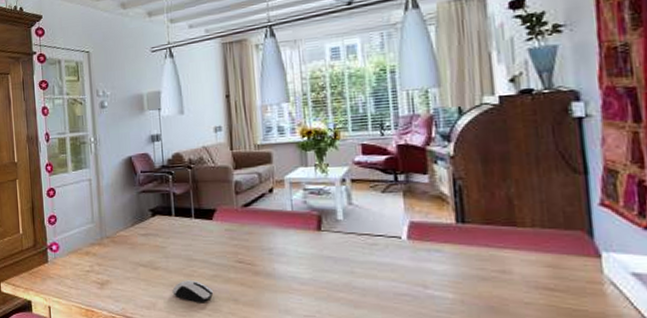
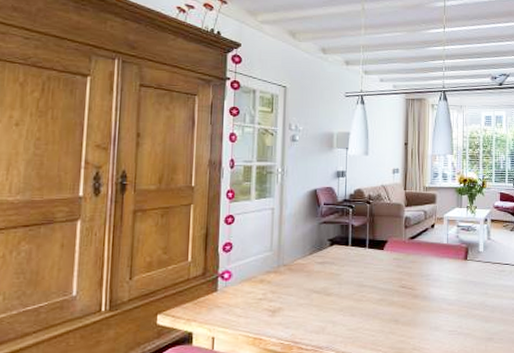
computer mouse: present [172,280,214,302] -> none [342,304,379,324]

